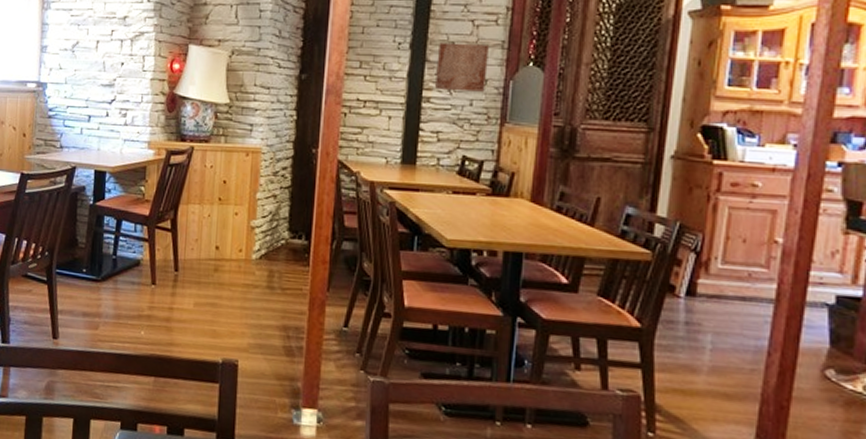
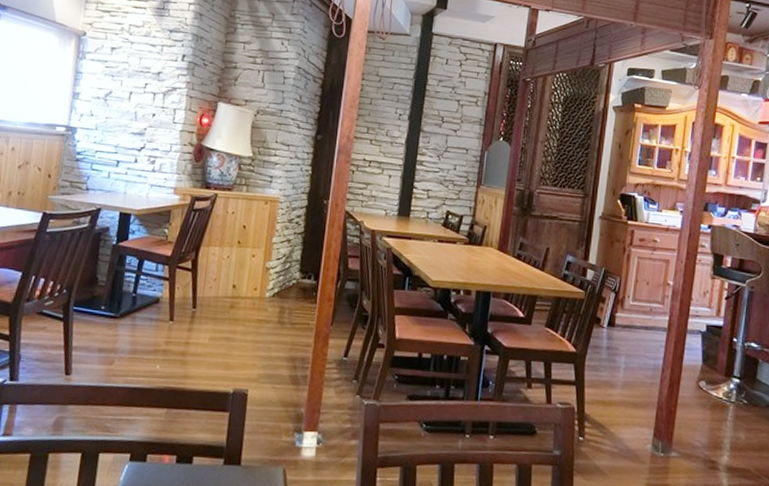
wall art: present [435,42,489,92] -> none [427,116,470,159]

